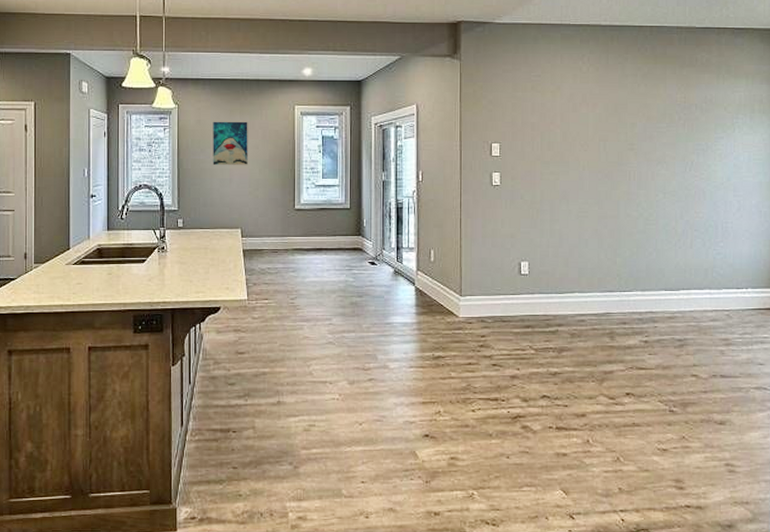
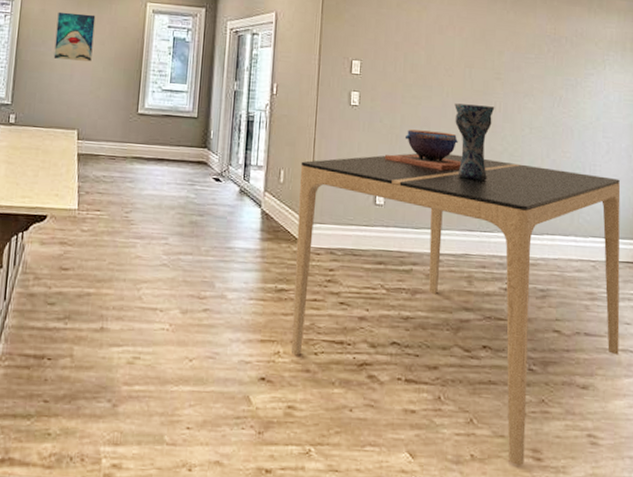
dining table: none [449,223,753,494] -> present [290,153,621,465]
decorative bowl: none [526,203,600,239] -> present [384,129,462,171]
vase: none [591,176,630,246] -> present [454,103,495,182]

